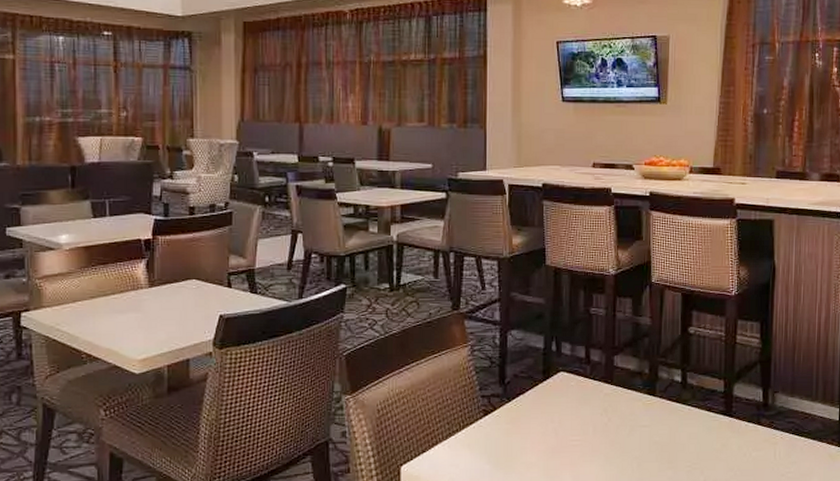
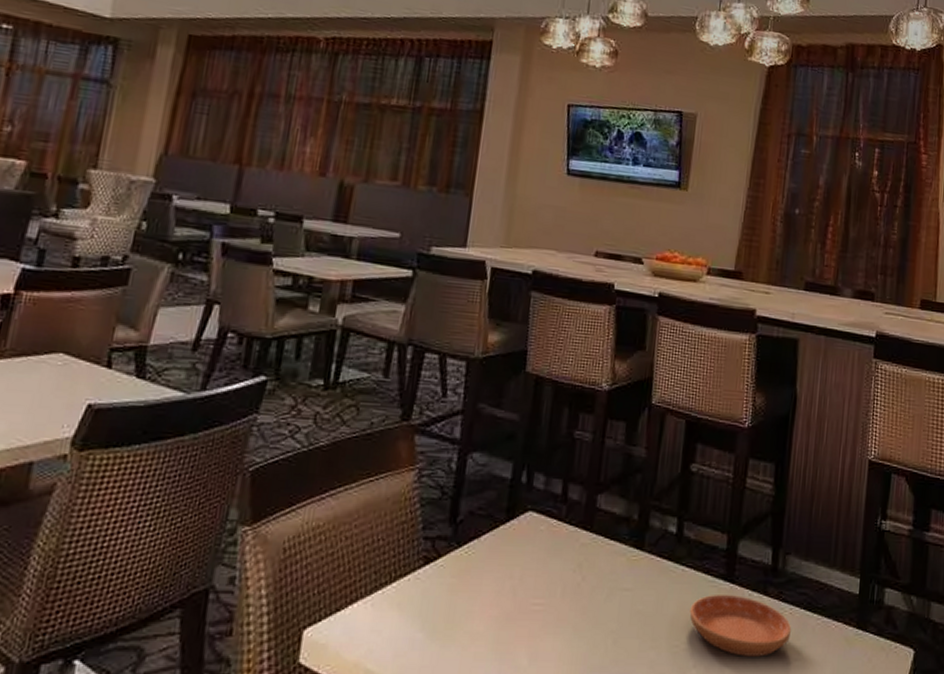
saucer: none [697,426,783,472] -> present [689,595,792,657]

